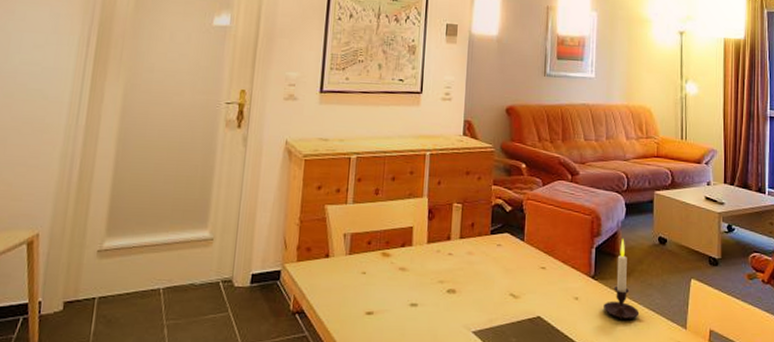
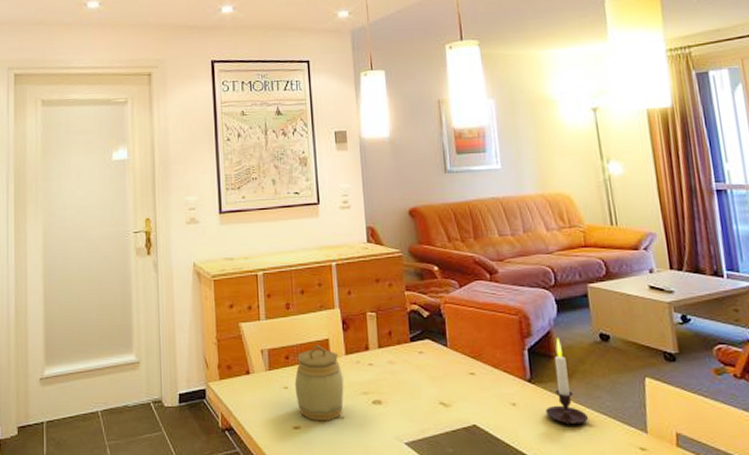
jar: none [373,232,422,307] -> present [294,345,344,420]

